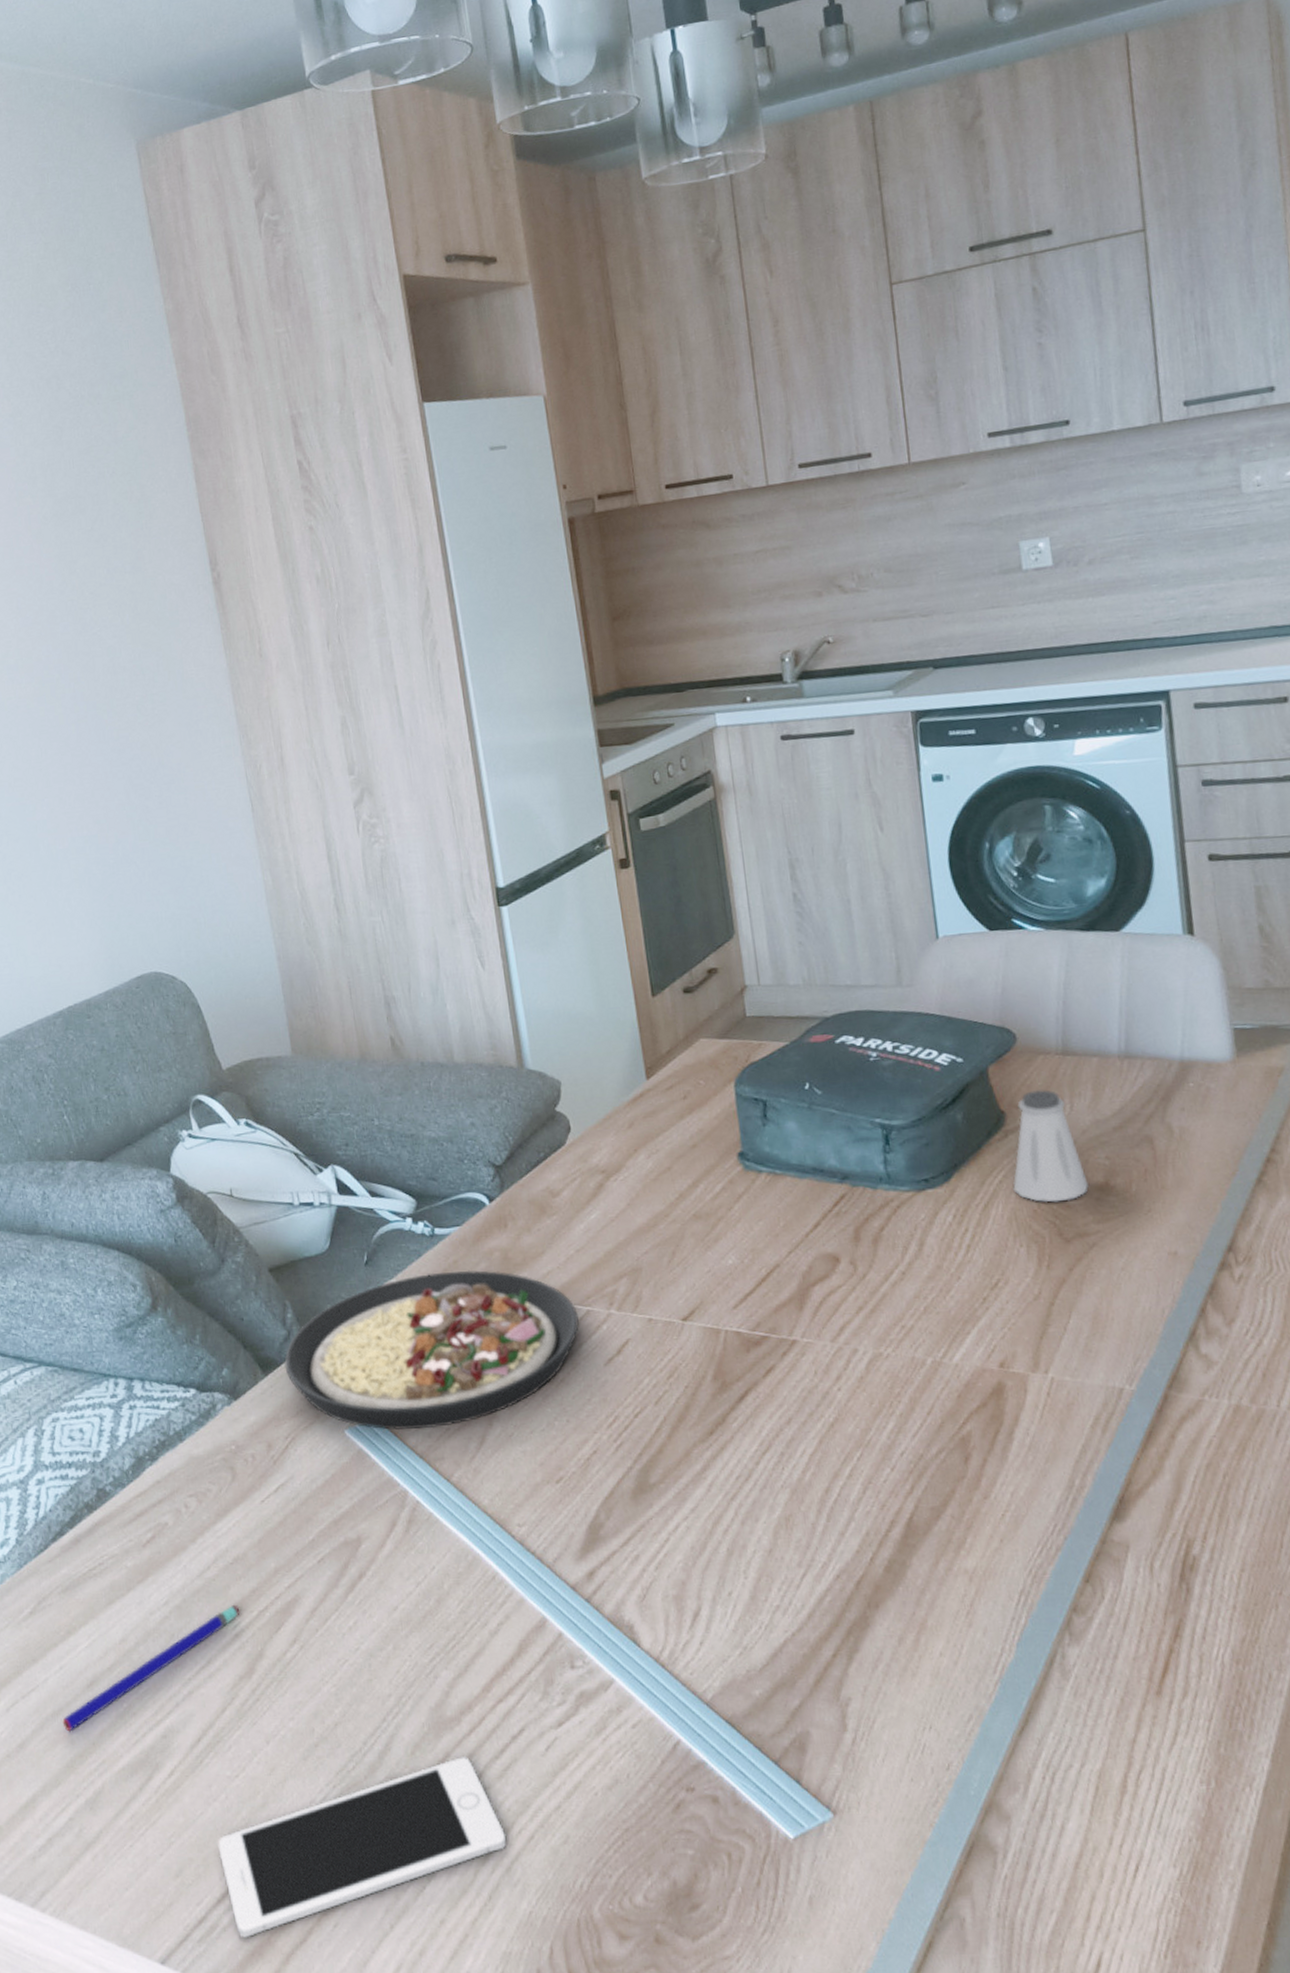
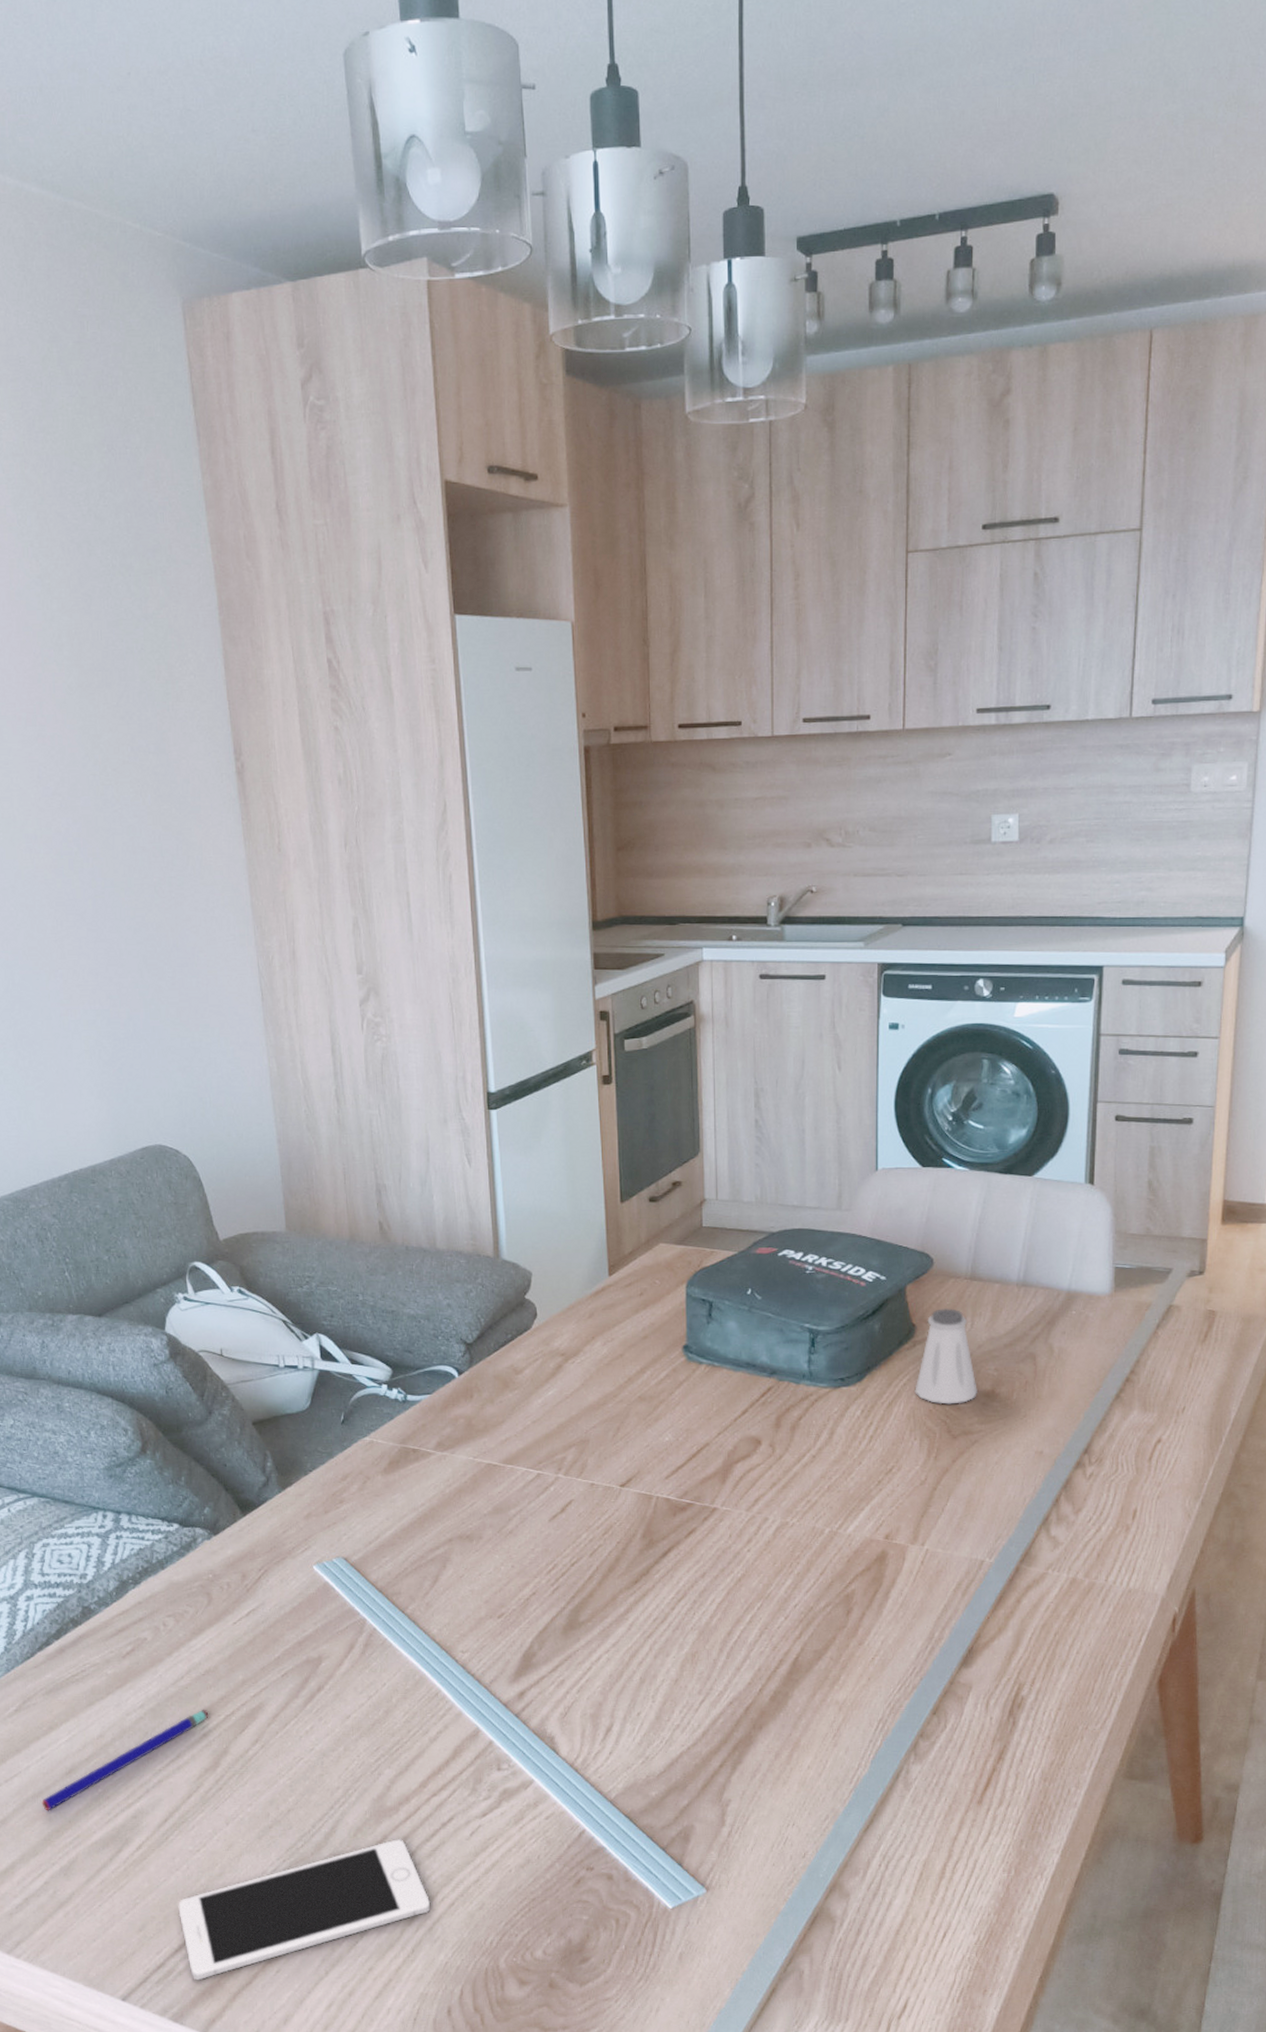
plate: present [284,1270,580,1431] -> none [262,1433,531,1568]

